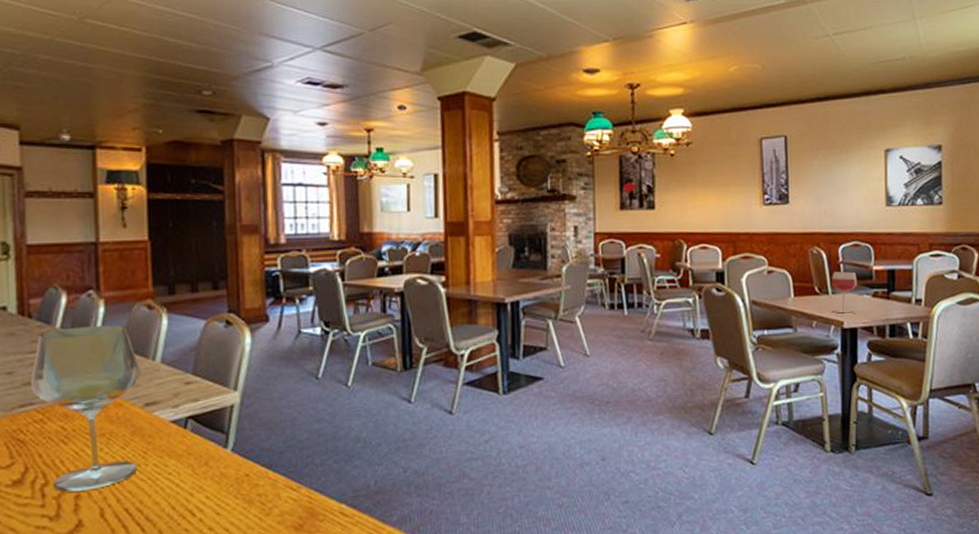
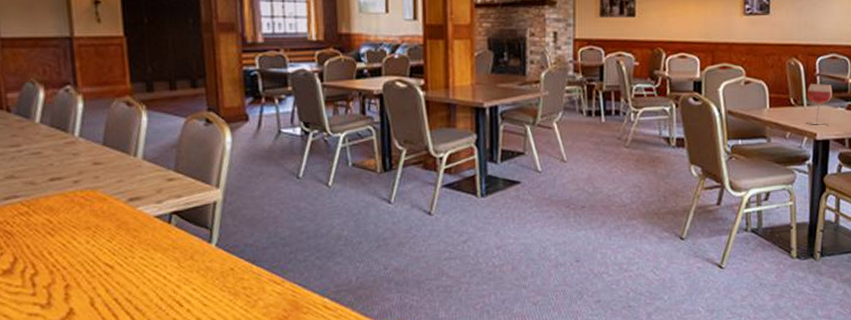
wine glass: present [30,325,141,492] -> none [13,120,125,282]

